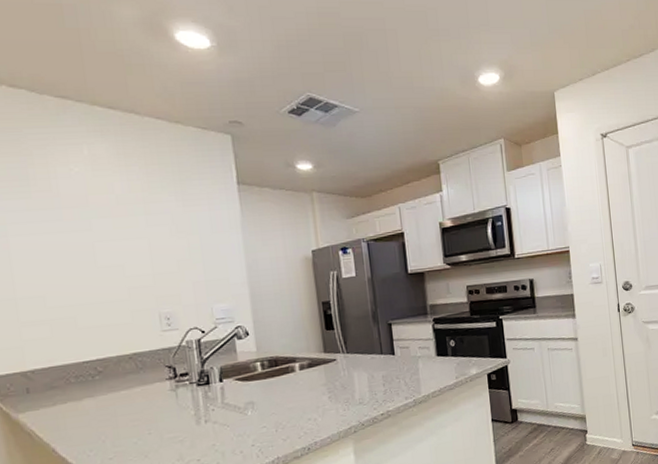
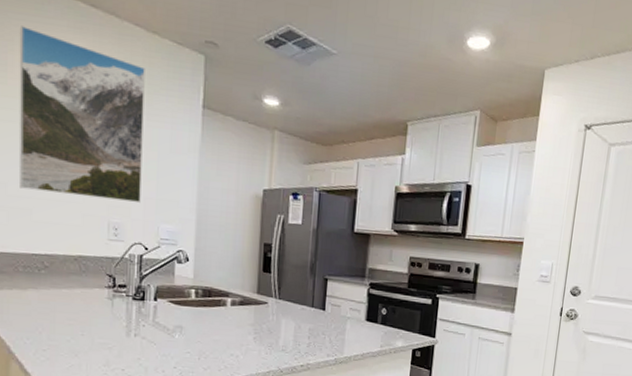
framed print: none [37,139,190,298] -> present [19,26,145,204]

